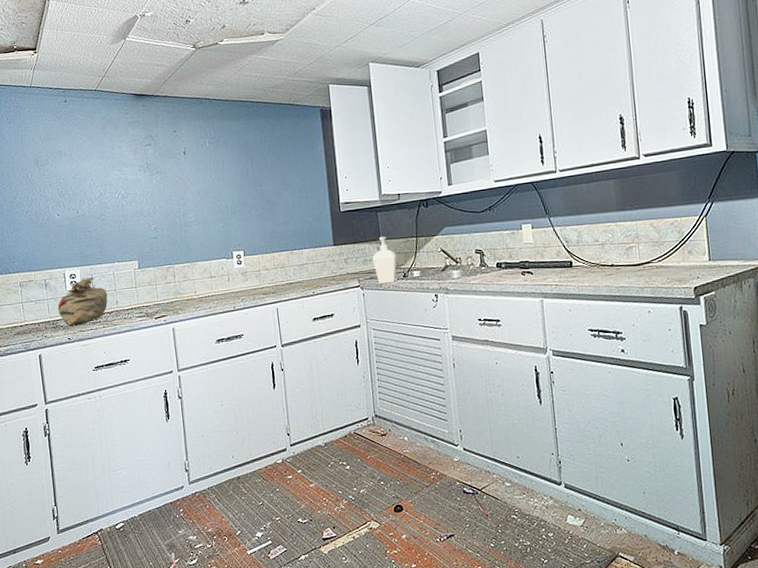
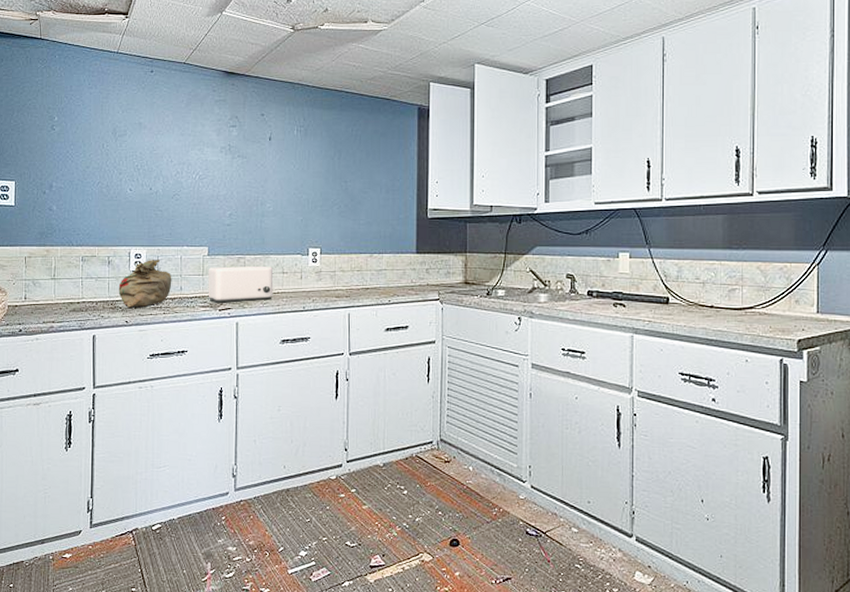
toaster: none [140,272,204,313] -> present [208,265,274,304]
soap bottle: present [372,237,397,284] -> none [456,250,482,300]

